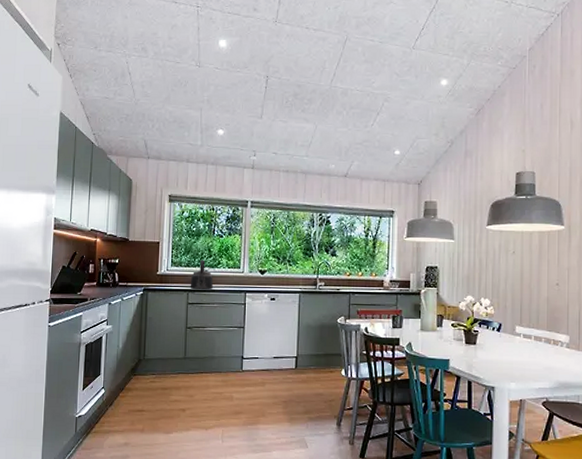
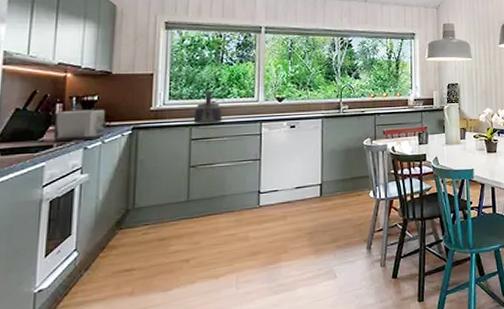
toaster: none [88,270,125,297] -> present [53,109,107,142]

